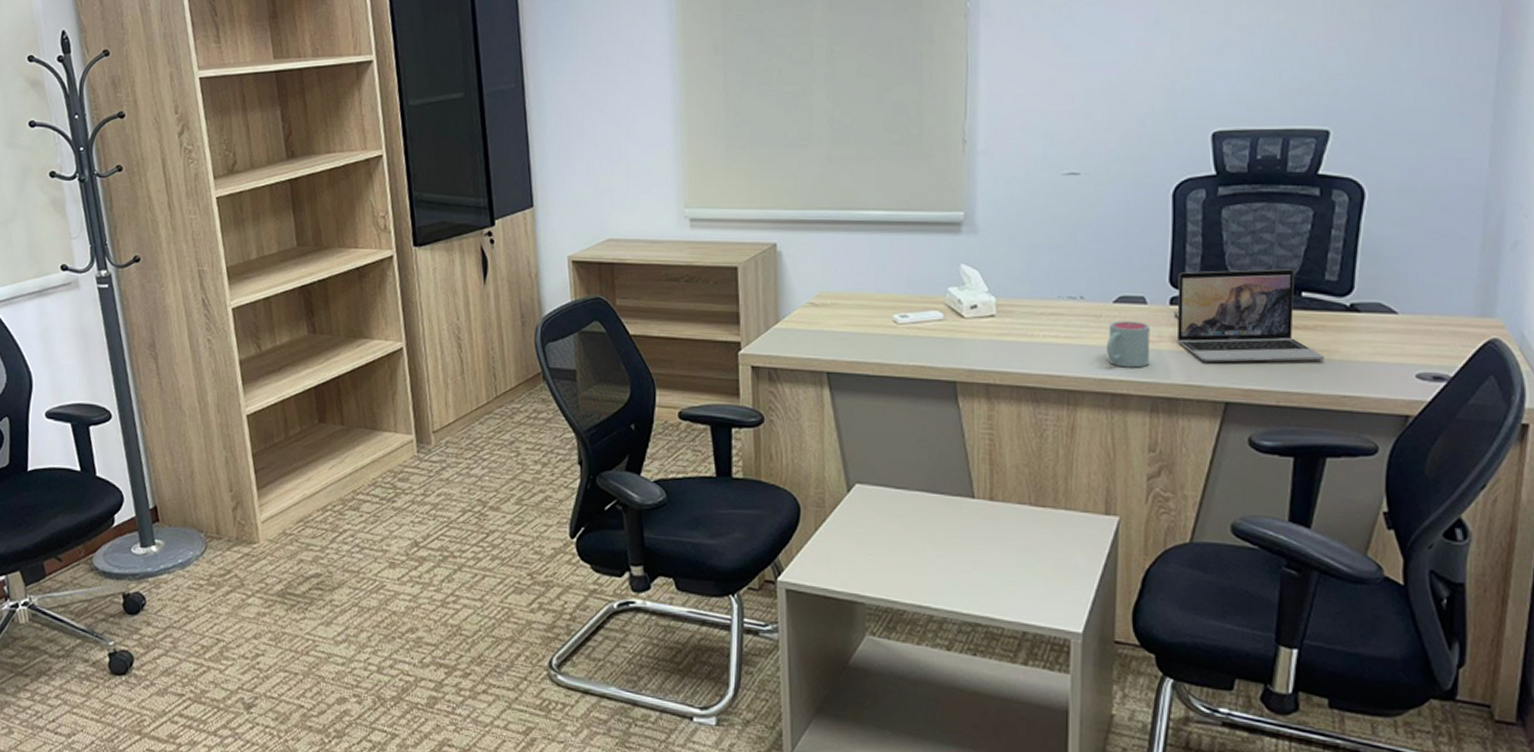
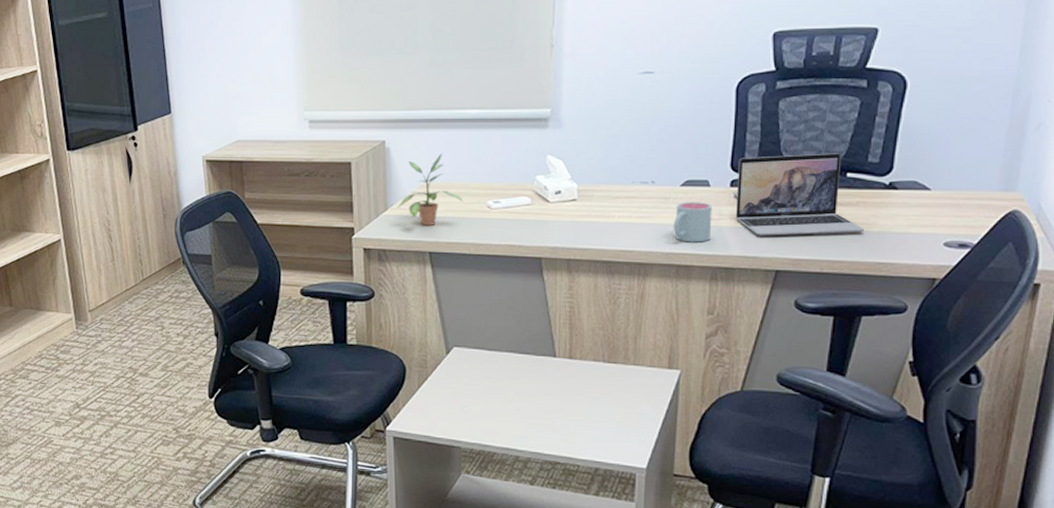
potted plant: none [790,259,865,341] -> present [397,153,463,225]

